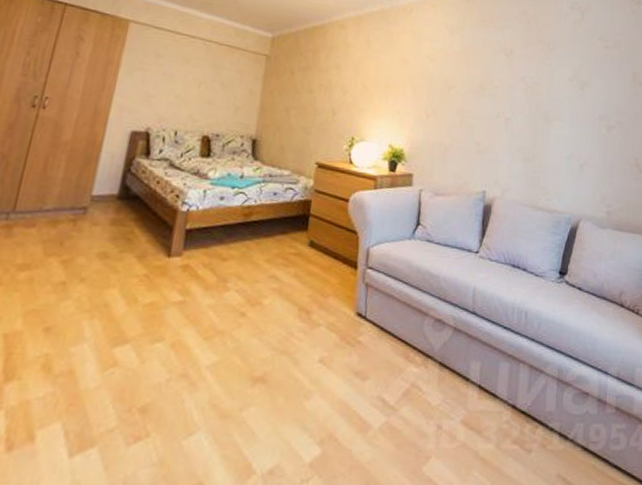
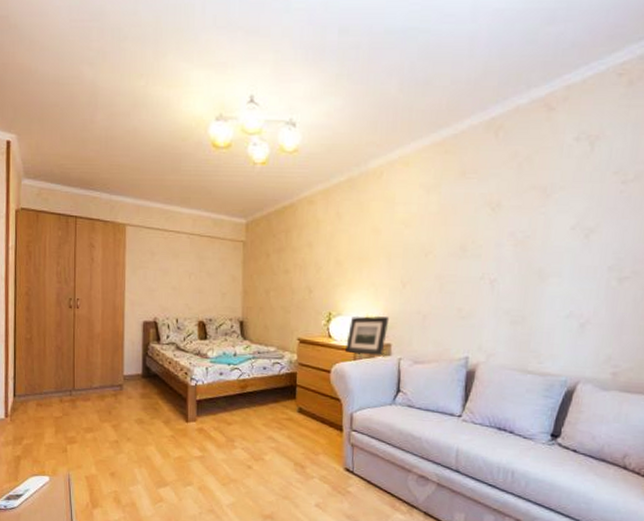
picture frame: none [366,142,413,186] -> present [346,315,390,356]

